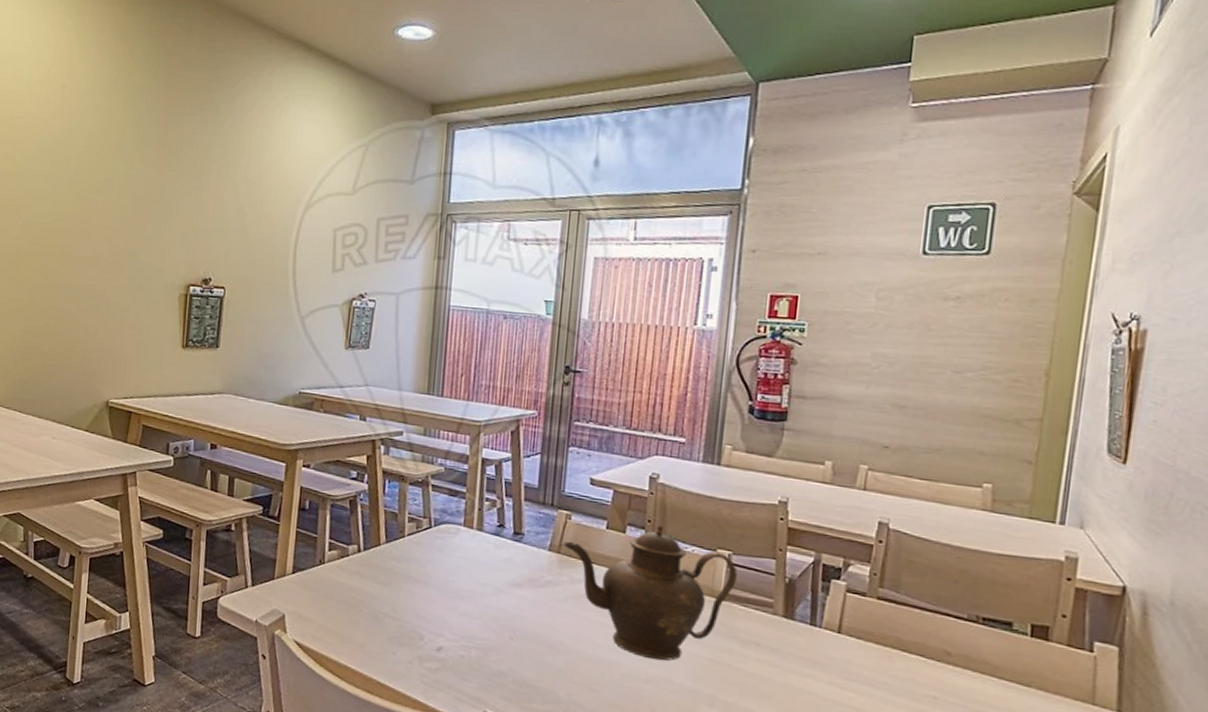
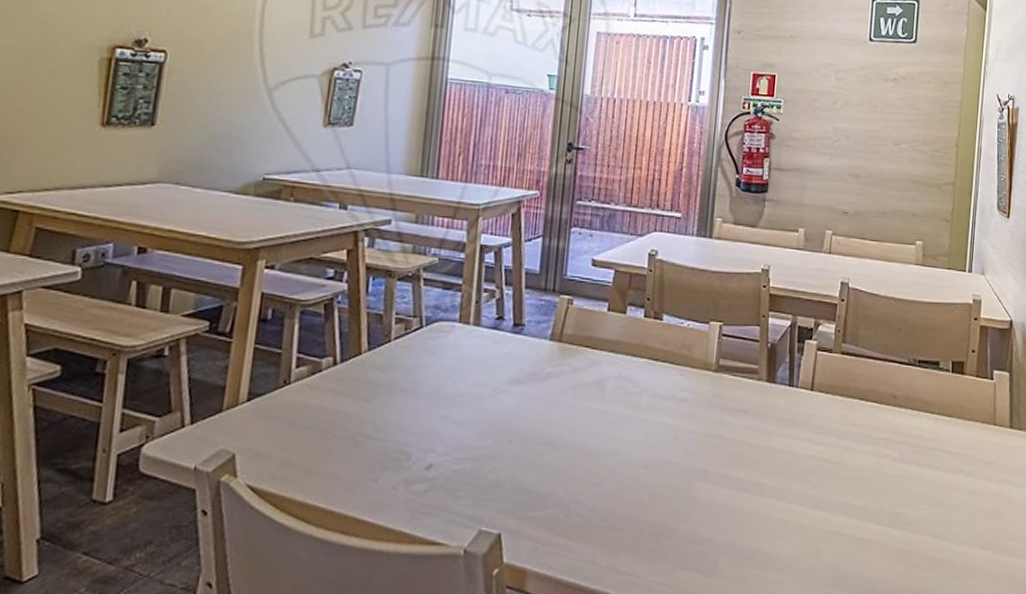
teapot: present [560,524,738,661] -> none [562,302,728,443]

